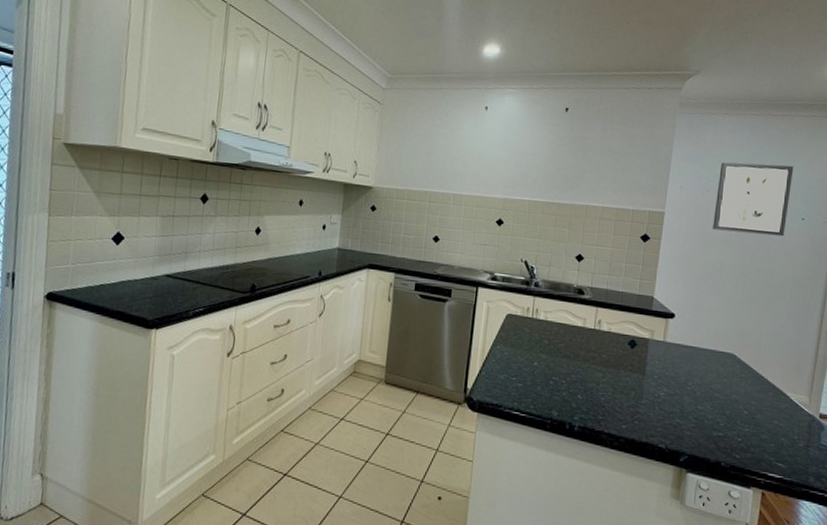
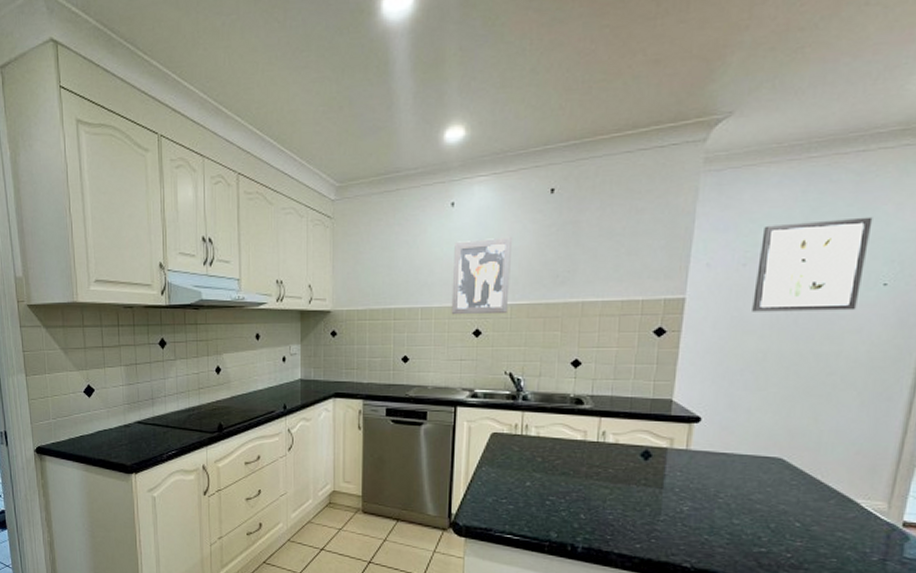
wall art: none [479,140,534,208] -> present [451,236,513,315]

